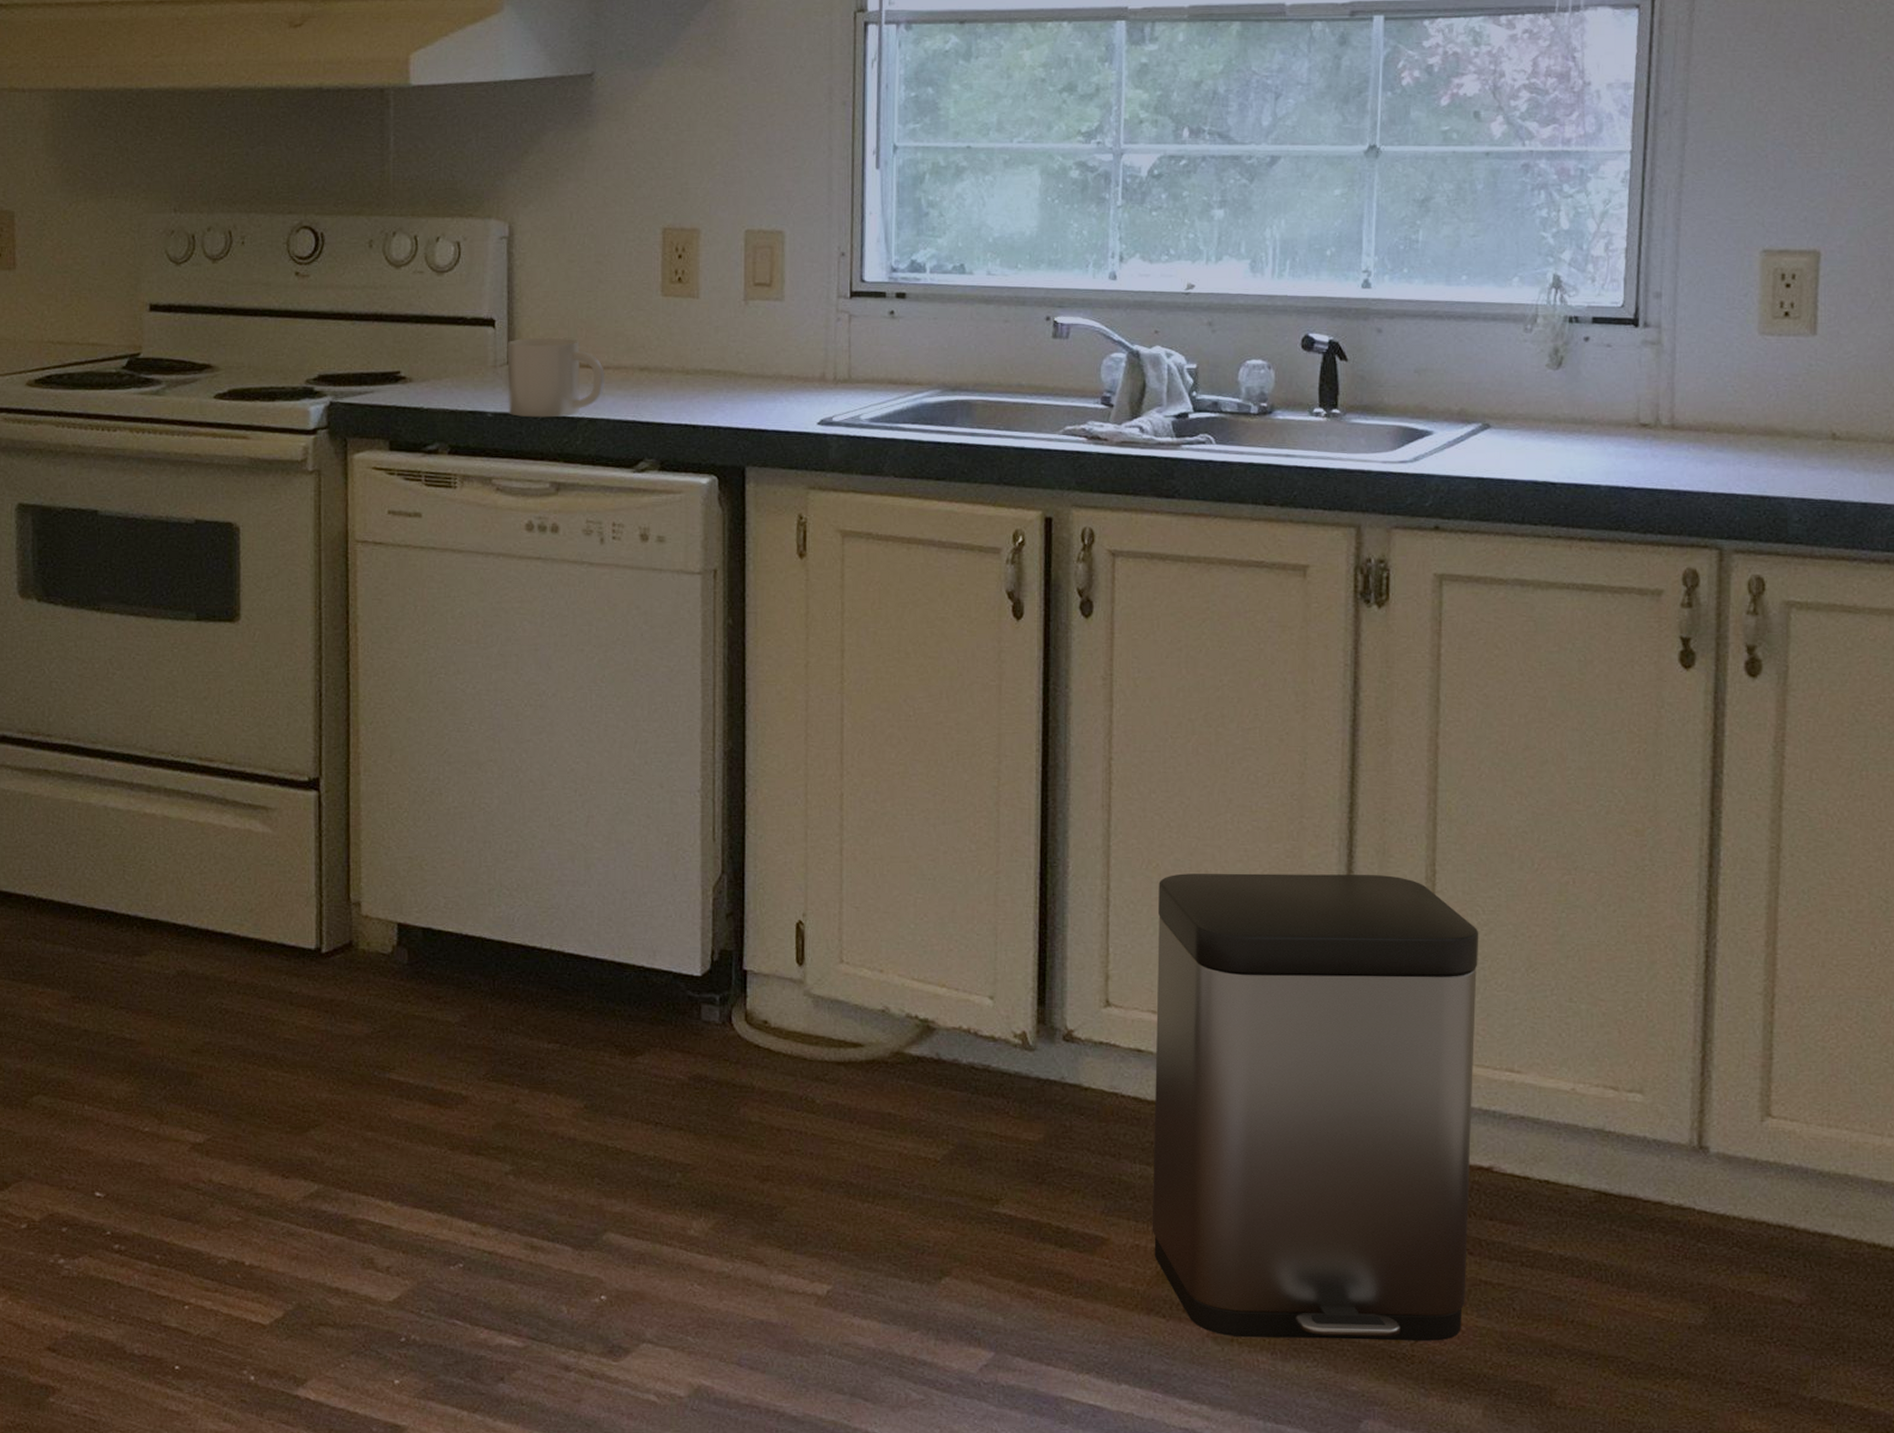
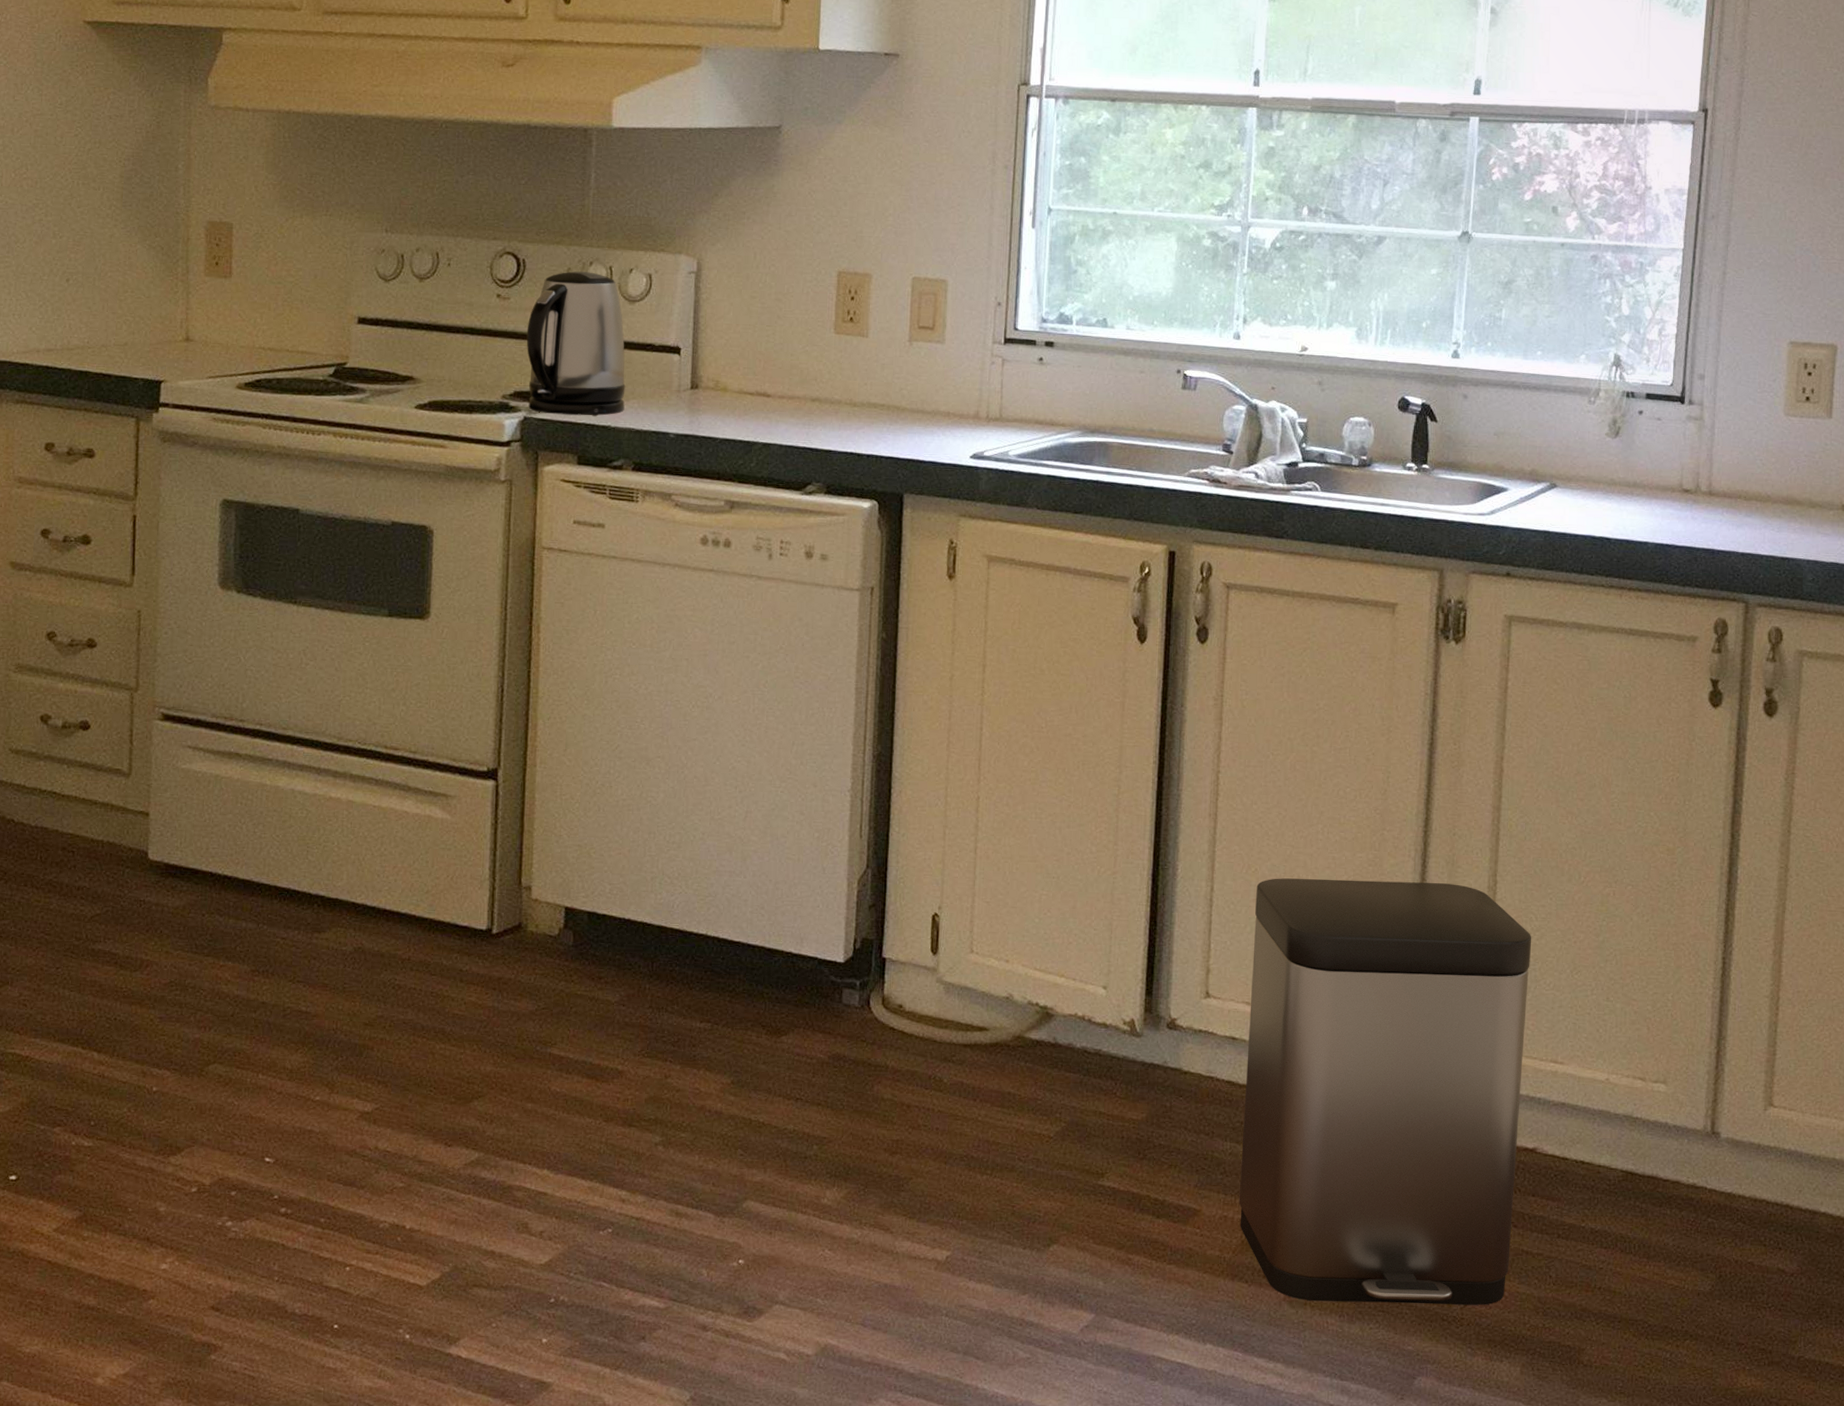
kettle: none [328,243,437,398] -> present [526,271,626,416]
mug: present [507,337,605,418] -> none [689,366,780,441]

